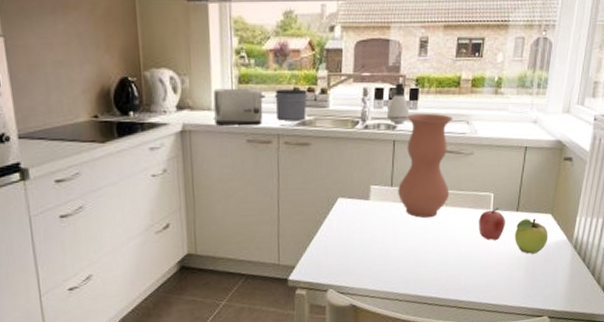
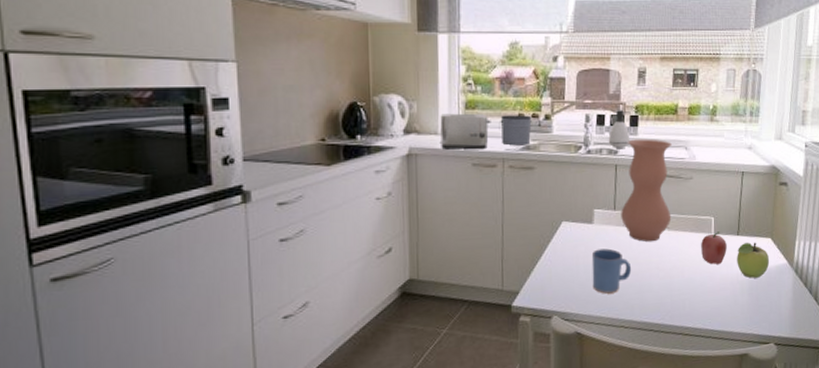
mug: none [367,224,408,269] -> present [591,248,632,294]

